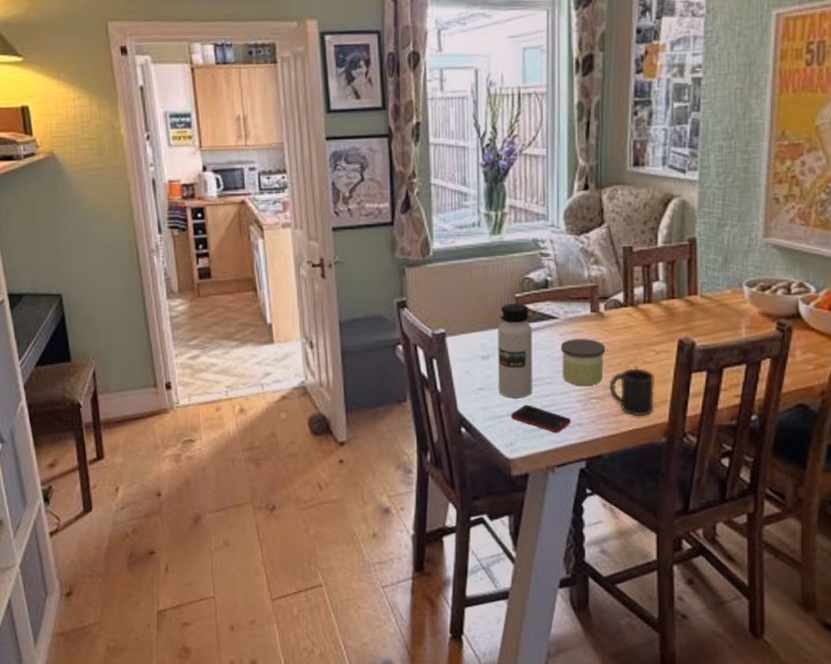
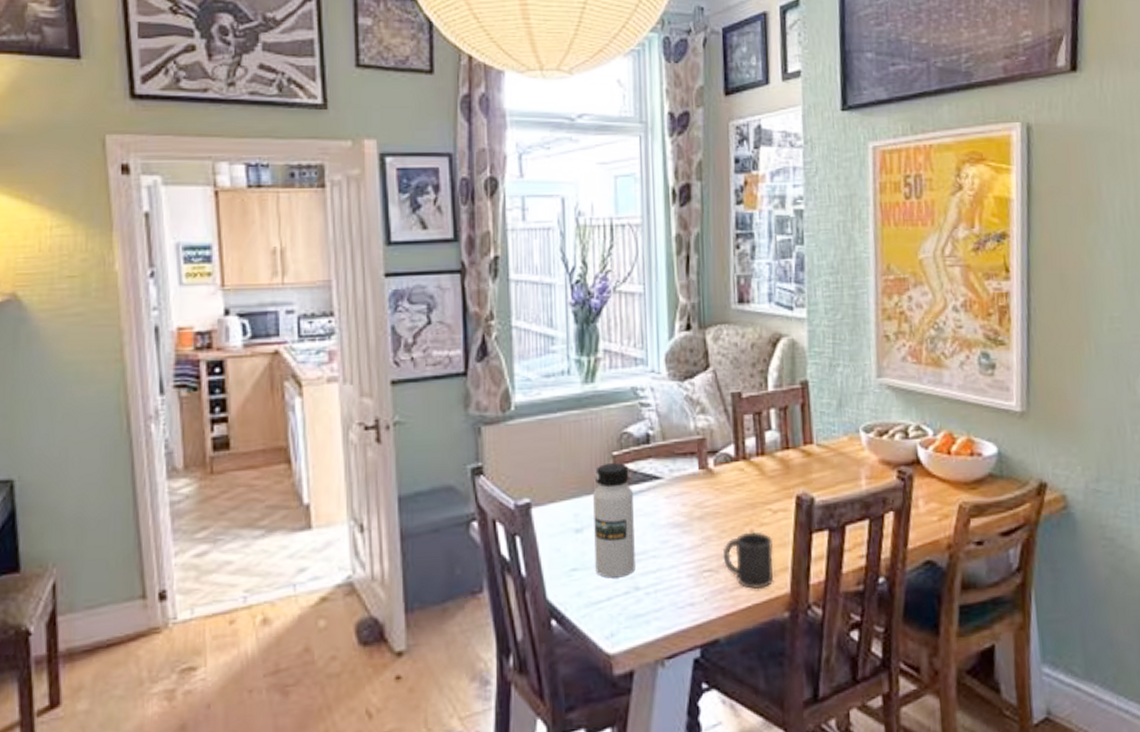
cell phone: present [511,405,572,433] -> none [611,584,682,618]
candle: present [561,339,606,387] -> none [667,500,718,558]

